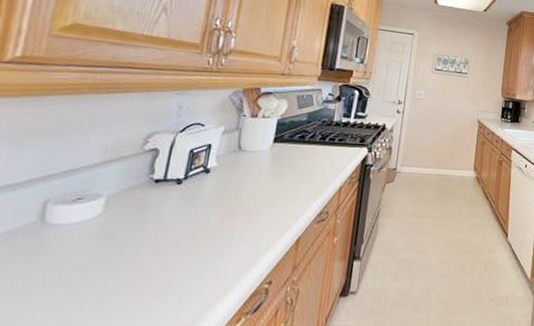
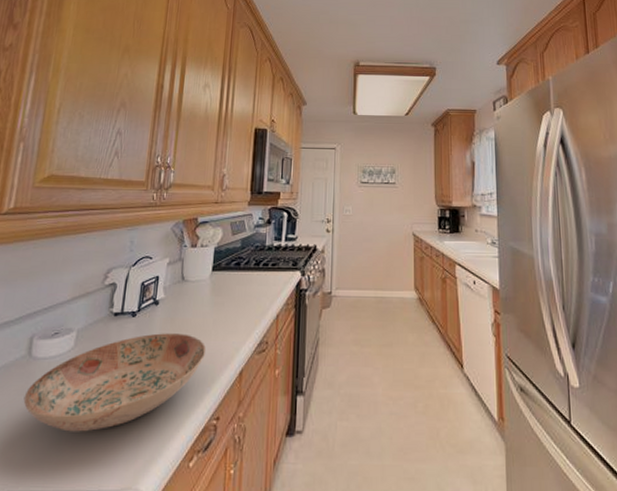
dish: none [33,201,262,300] -> present [23,333,206,432]

